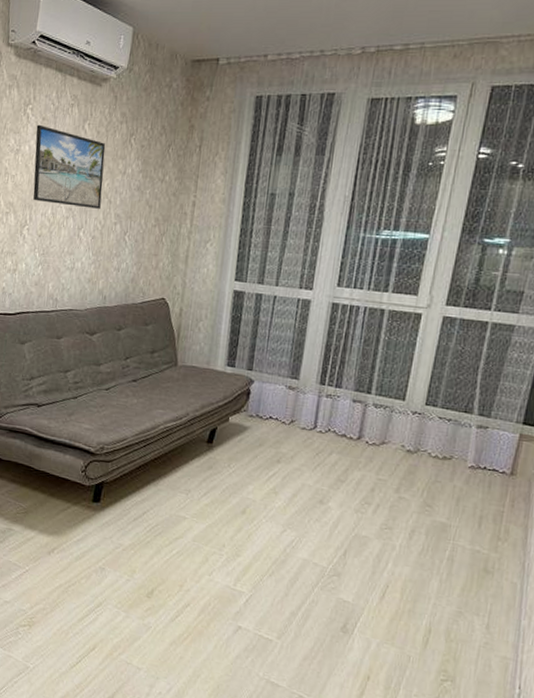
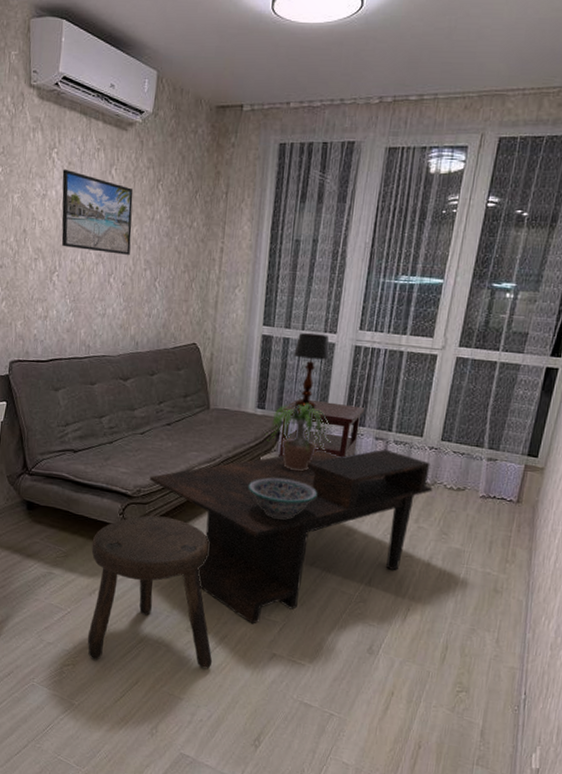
stool: none [44,473,174,639] -> present [87,515,213,669]
coffee table: none [113,410,416,594] -> present [149,449,433,625]
decorative bowl: none [215,438,290,483] -> present [248,477,318,519]
potted plant: none [235,362,304,433] -> present [265,403,330,471]
side table: none [249,356,342,421] -> present [279,398,365,458]
table lamp: none [266,289,305,369] -> present [294,333,330,409]

